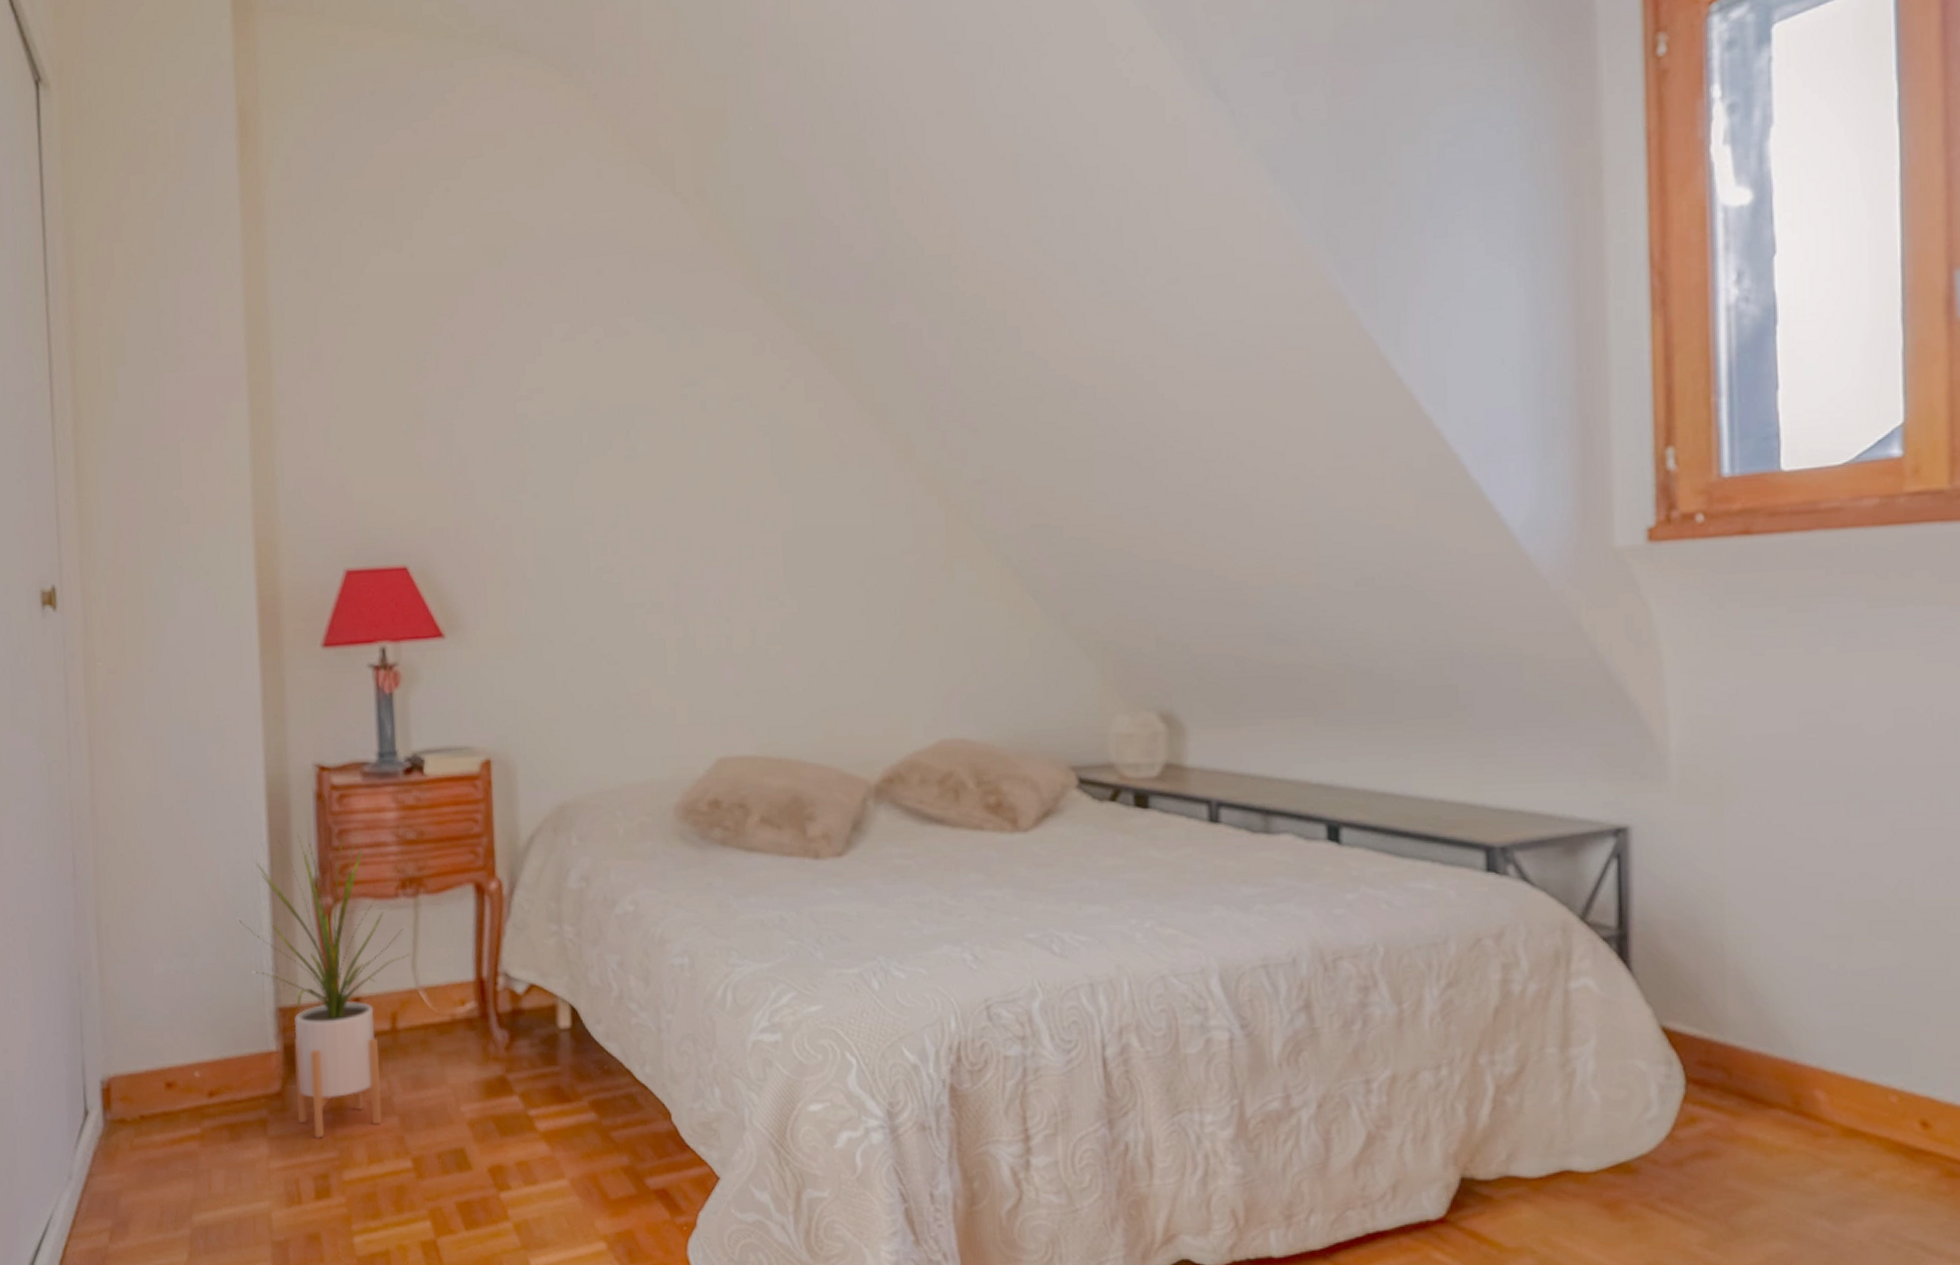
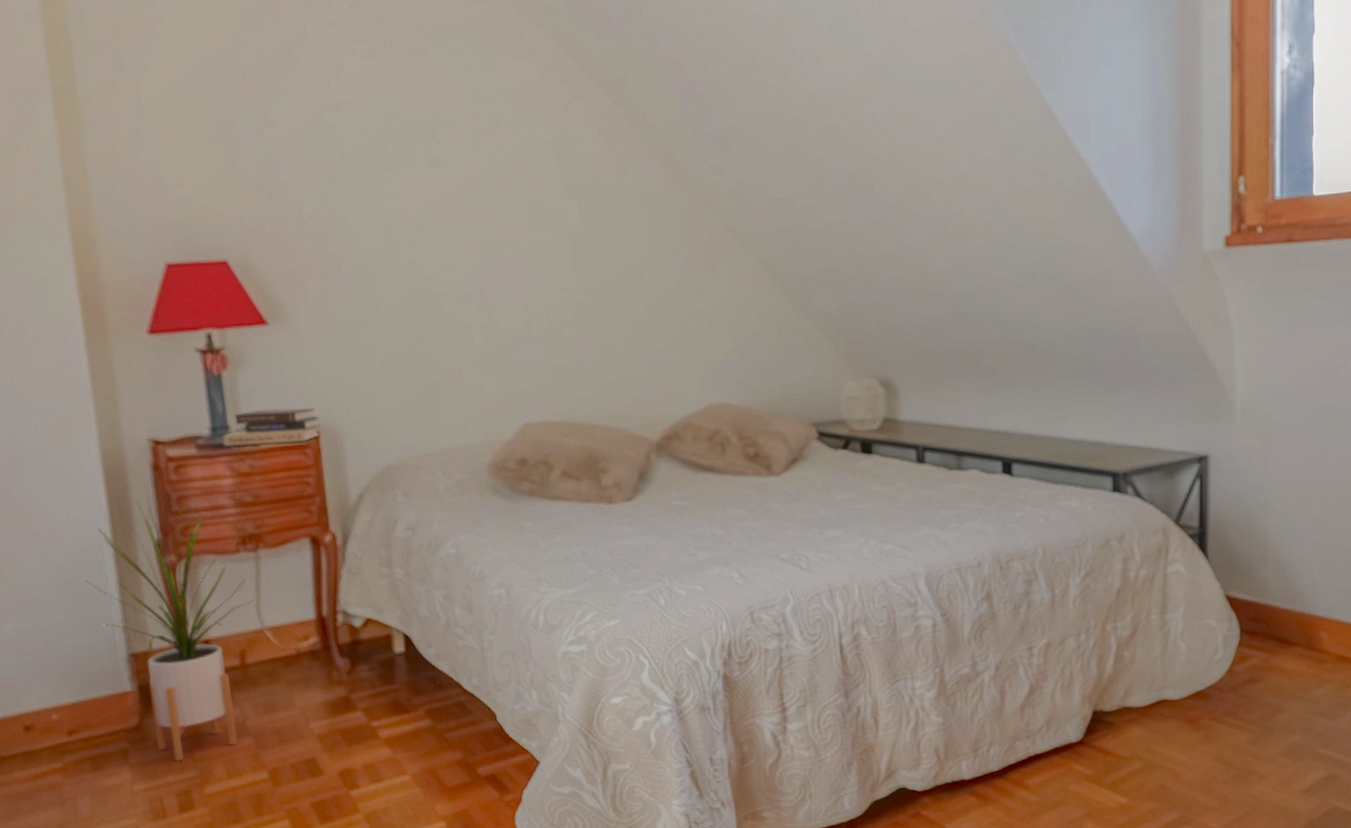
books: none [389,732,493,776] -> present [222,407,320,448]

